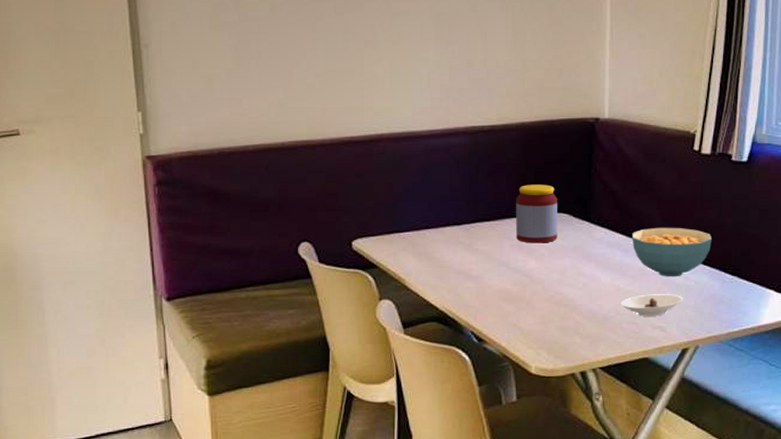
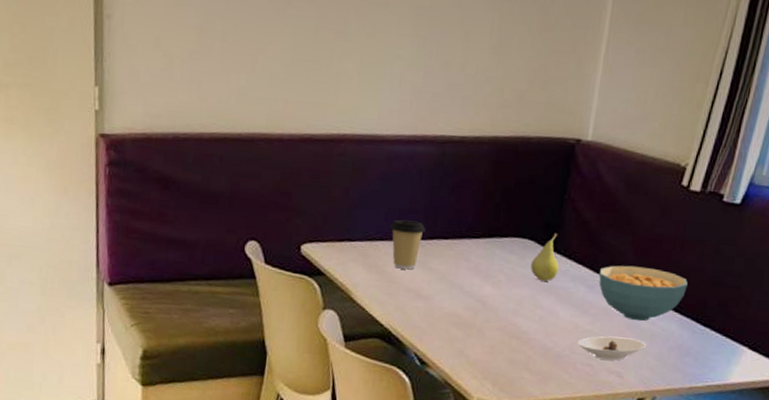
coffee cup: none [435,207,468,254] -> present [390,219,426,270]
jar: present [516,184,557,243] -> none [474,204,524,269]
fruit: none [569,204,595,250] -> present [530,232,559,281]

